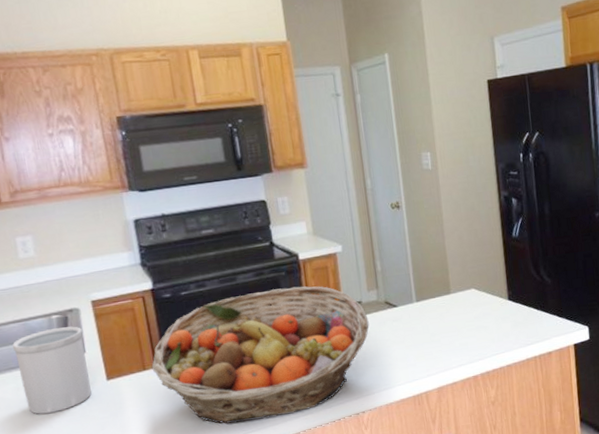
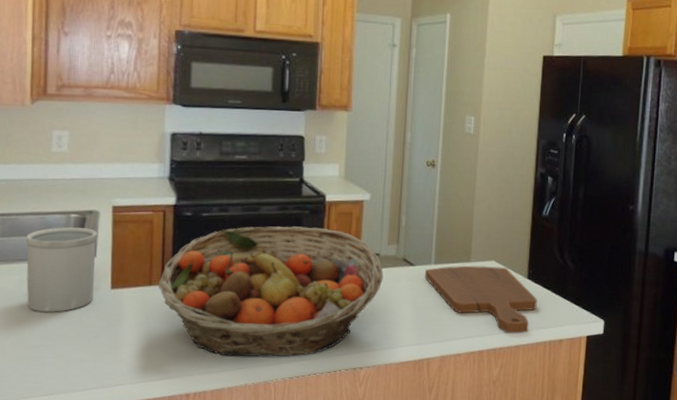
cutting board: none [408,293,522,355] -> present [425,265,537,334]

